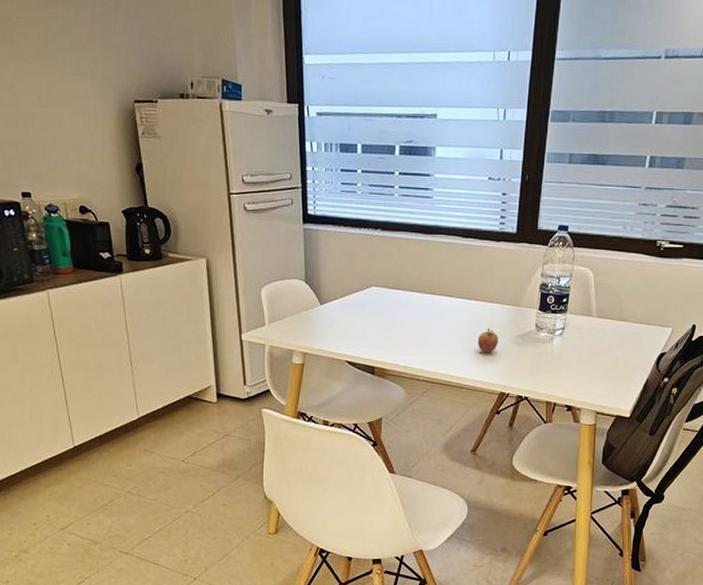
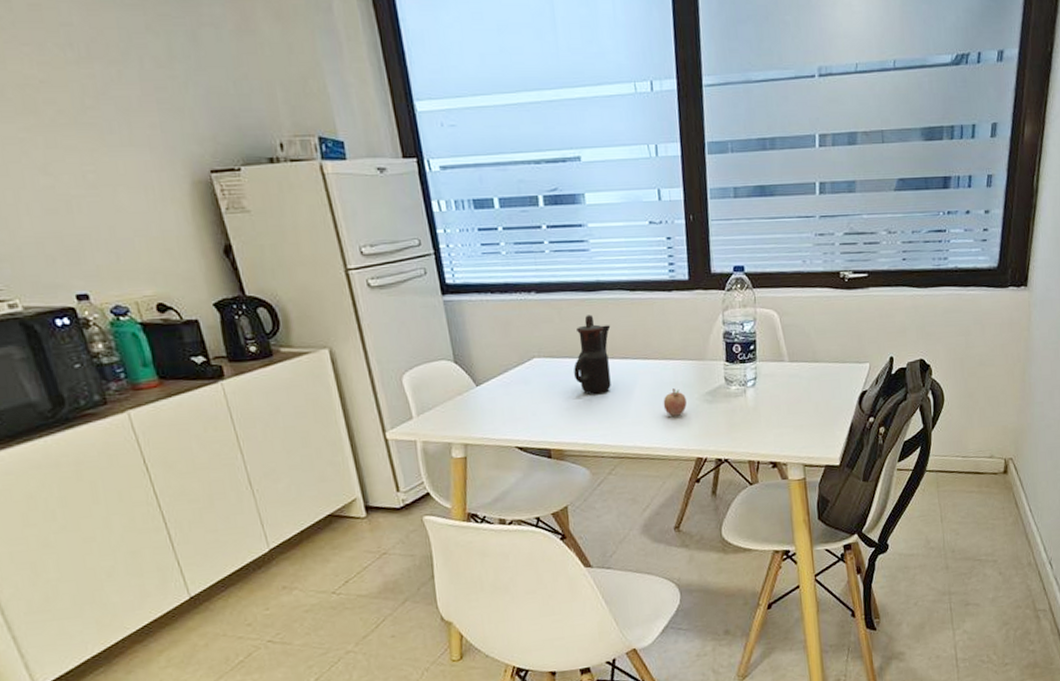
teapot: none [404,254,442,324] -> present [573,314,611,395]

